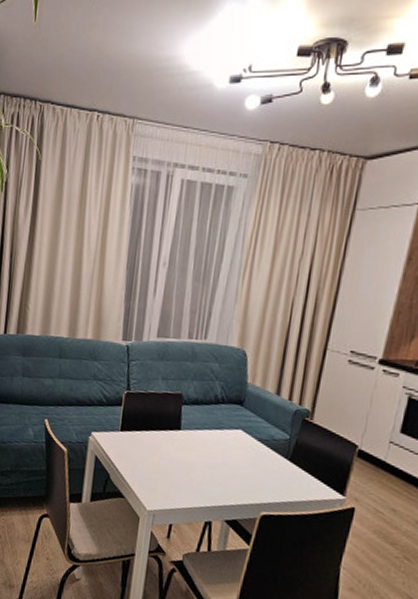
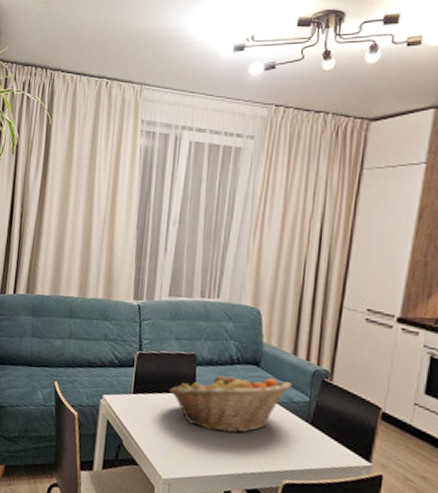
fruit basket: none [155,412,274,469] -> present [168,373,292,433]

